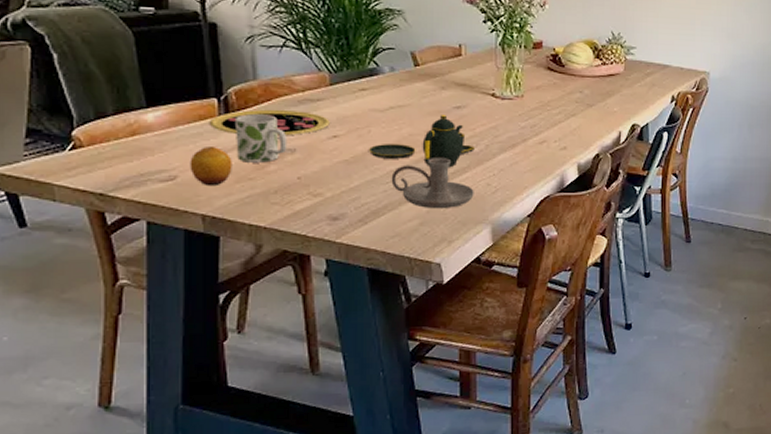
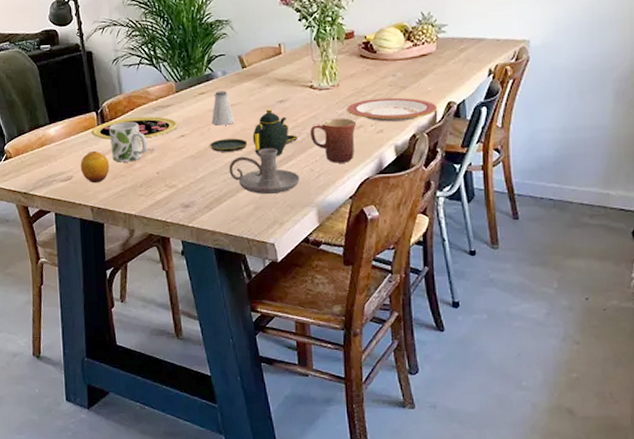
saltshaker: none [373,88,402,128] -> present [211,90,235,126]
mug: none [489,131,540,179] -> present [310,118,357,163]
plate: none [530,114,622,140] -> present [347,97,438,122]

